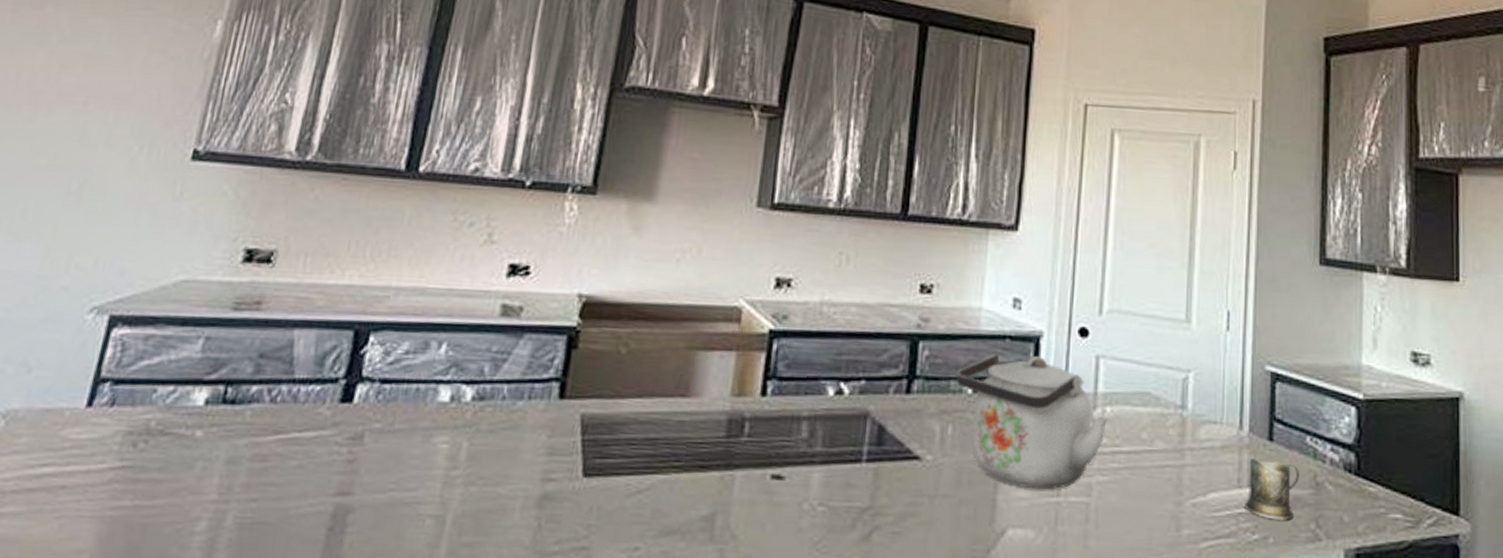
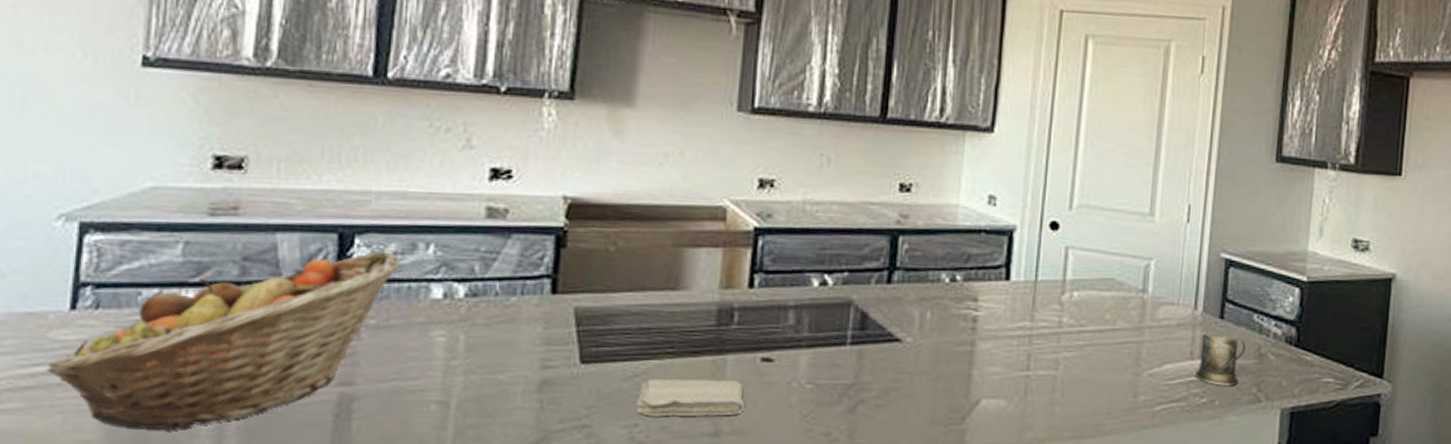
fruit basket: none [54,349,412,542] -> present [47,251,401,431]
washcloth: none [637,495,752,541] -> present [636,378,745,417]
kettle: present [956,353,1109,490] -> none [934,246,1076,365]

